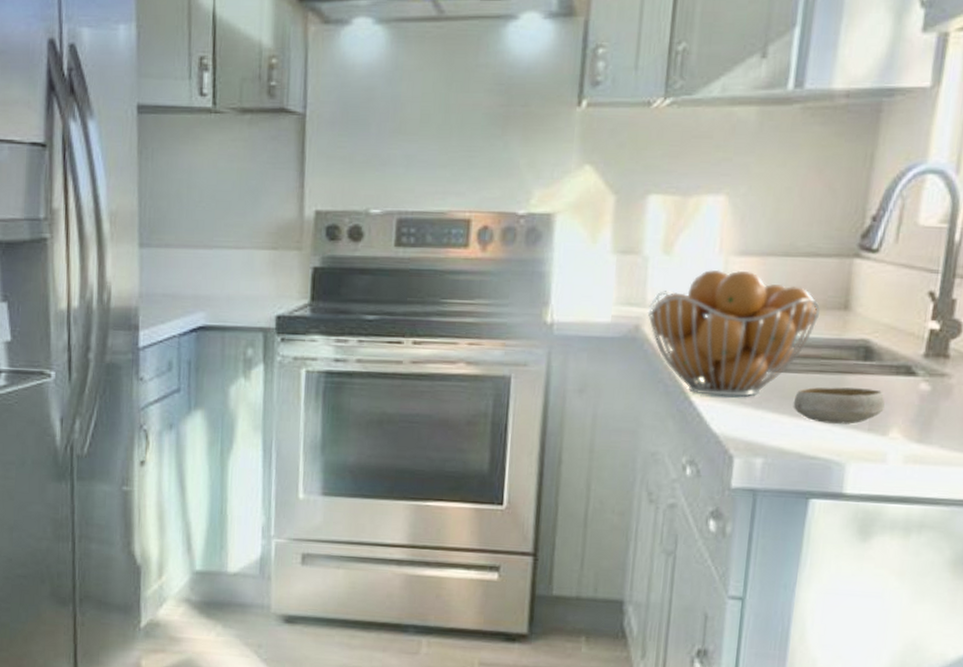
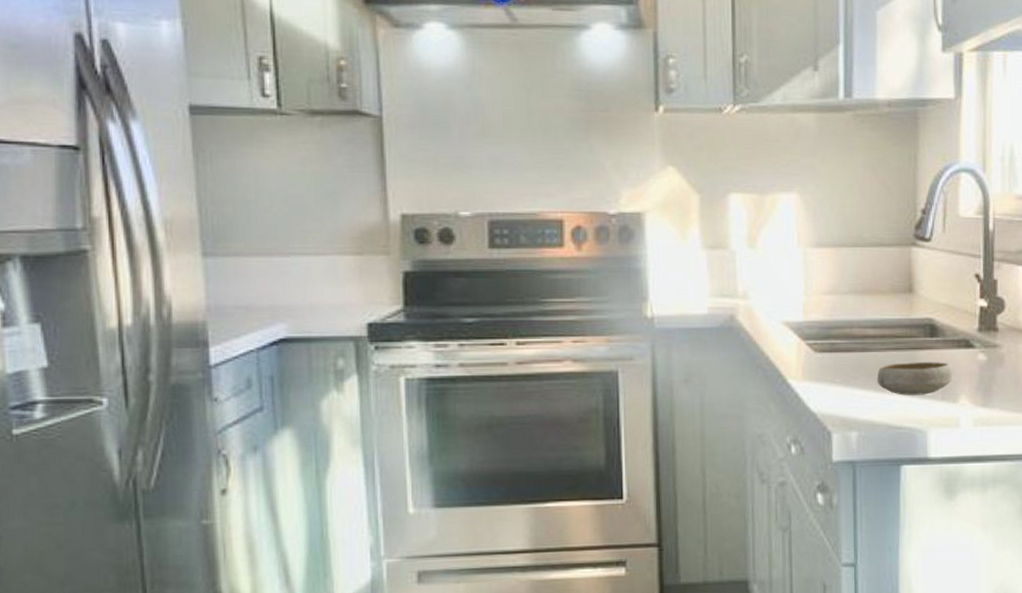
fruit basket: present [647,269,821,397] -> none [740,260,890,377]

